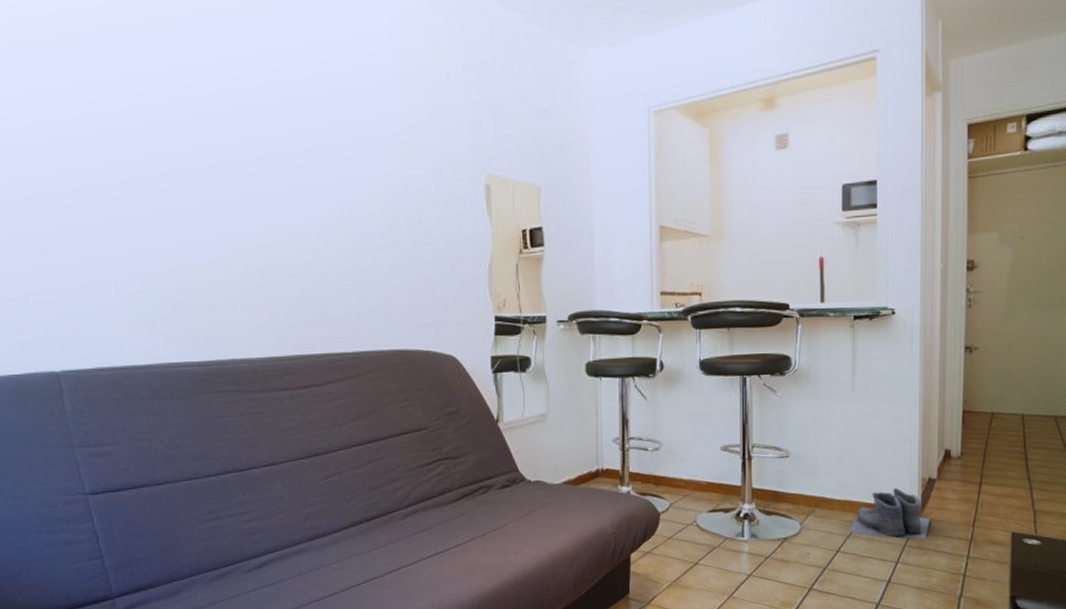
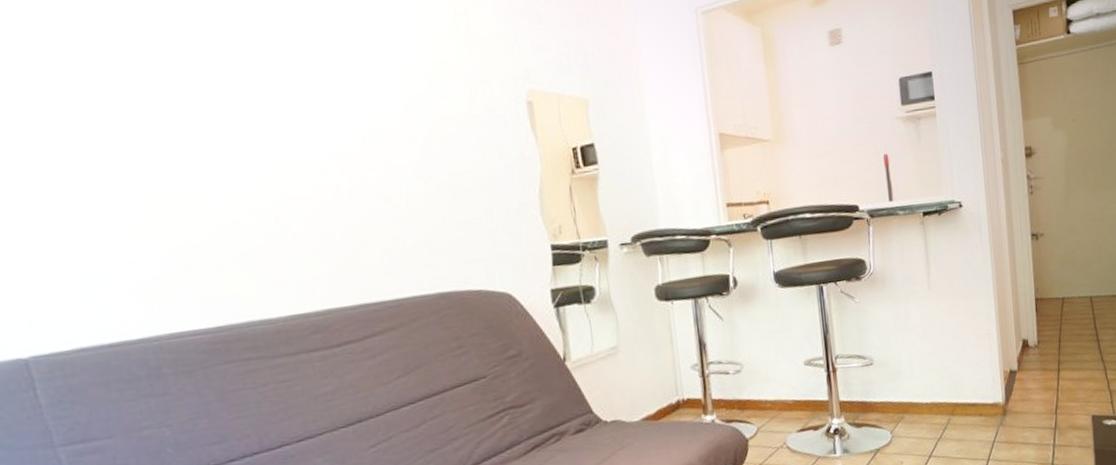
boots: present [848,488,930,540] -> none [938,384,1015,437]

